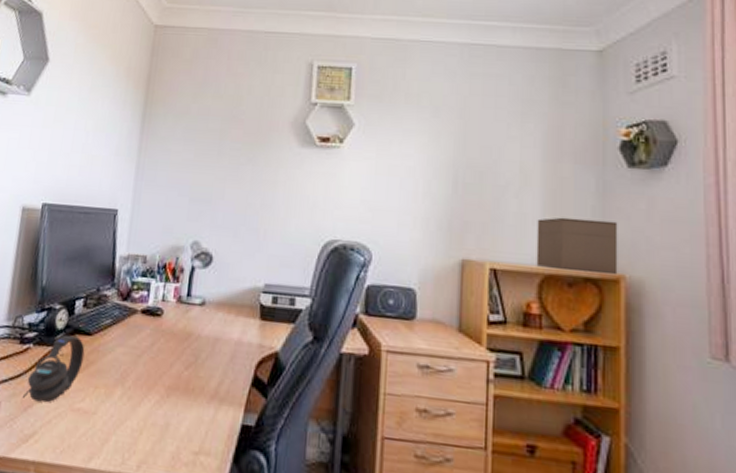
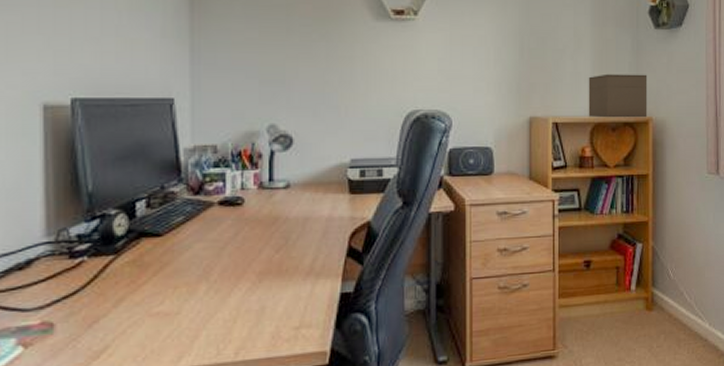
headphones: present [21,334,85,403] -> none [83,239,156,316]

